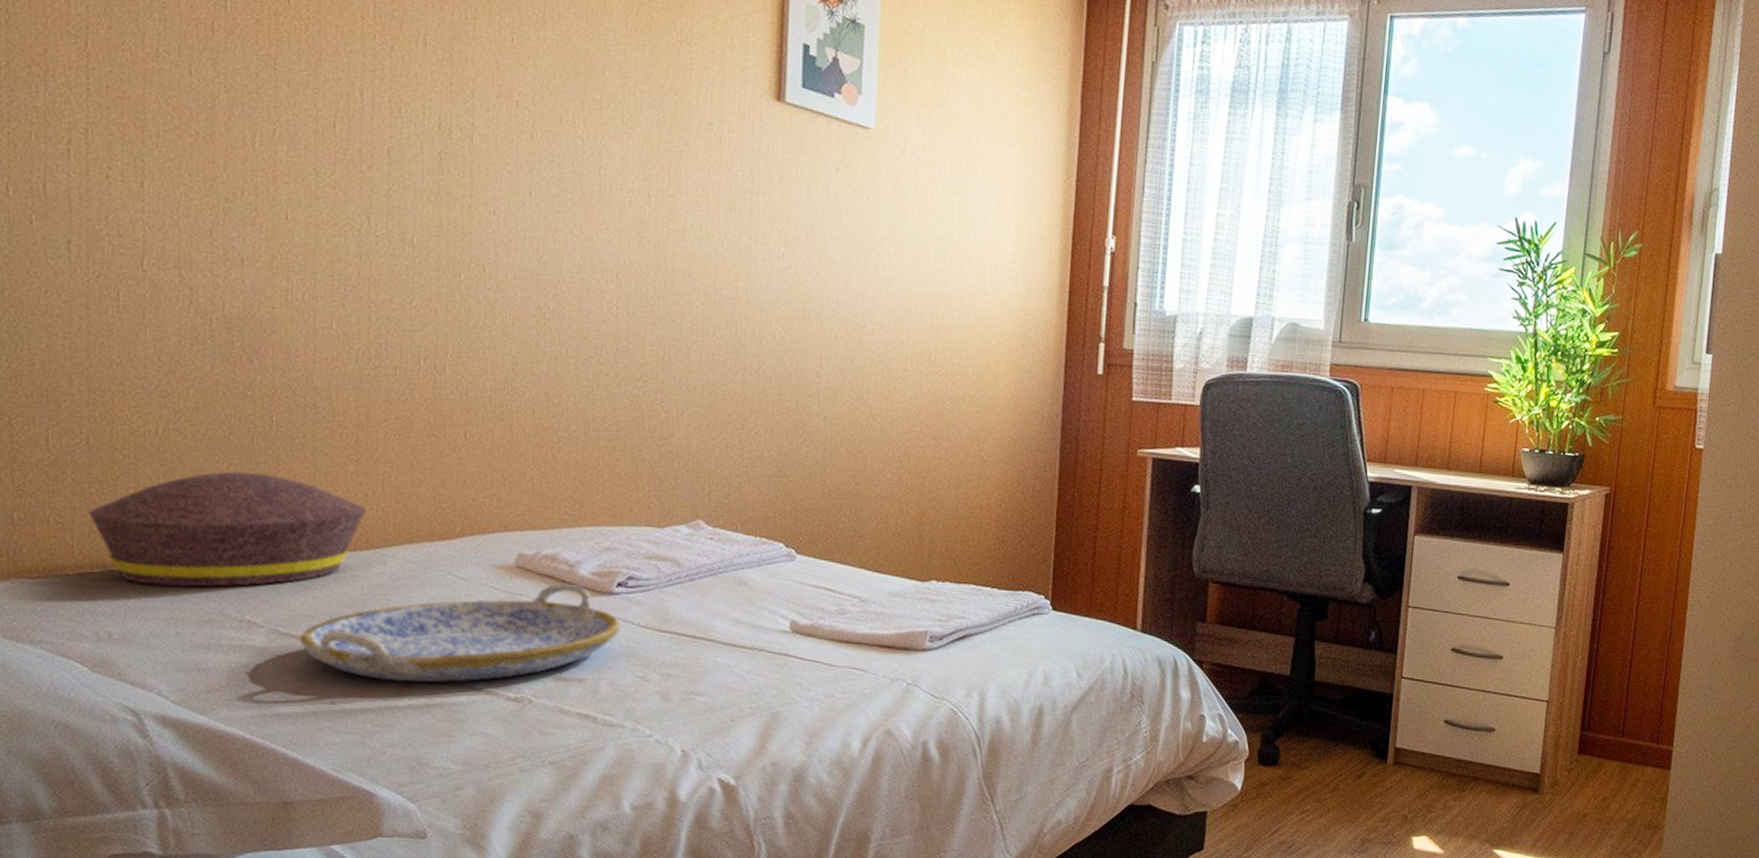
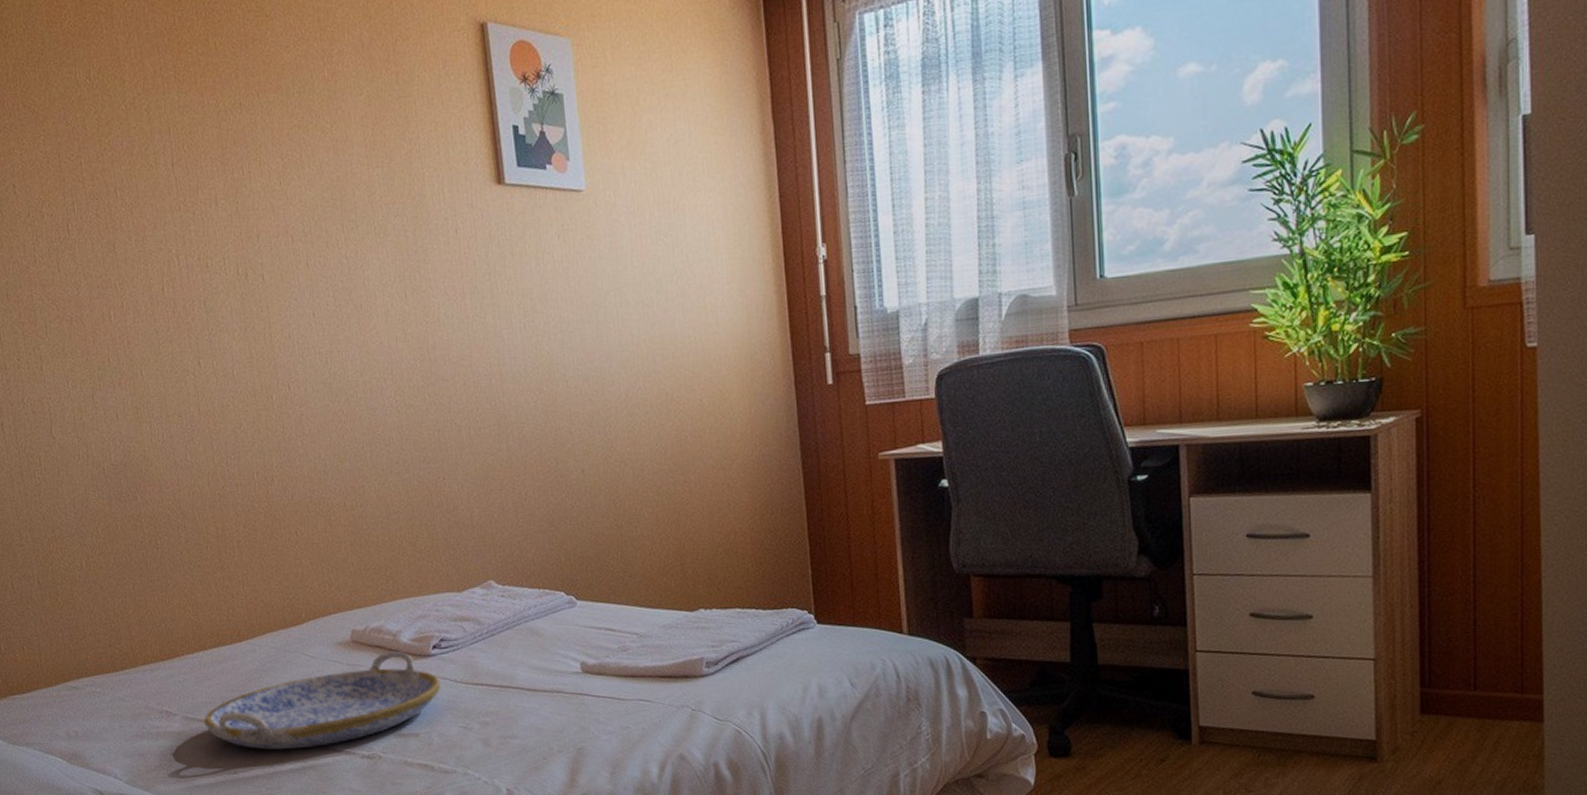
cushion: present [89,471,365,587] -> none [48,588,234,690]

